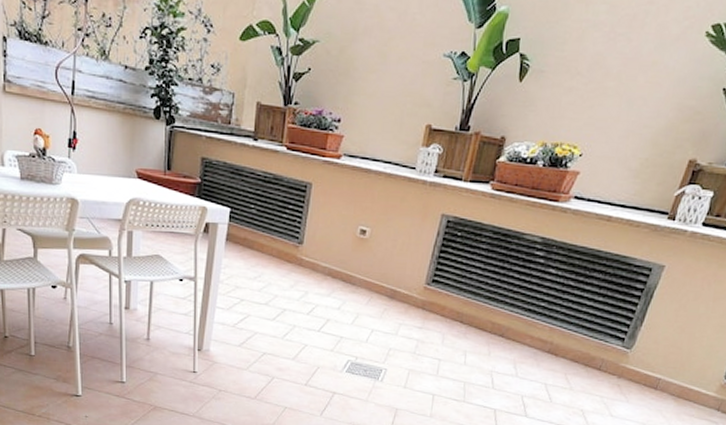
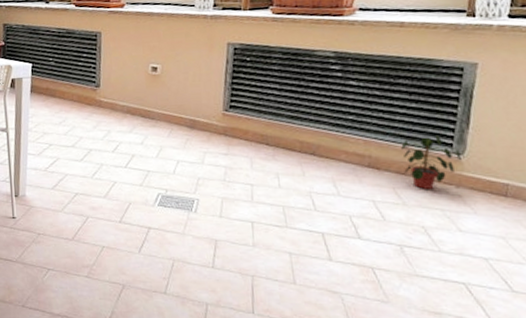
potted plant: none [578,329,629,377] -> present [401,135,462,189]

